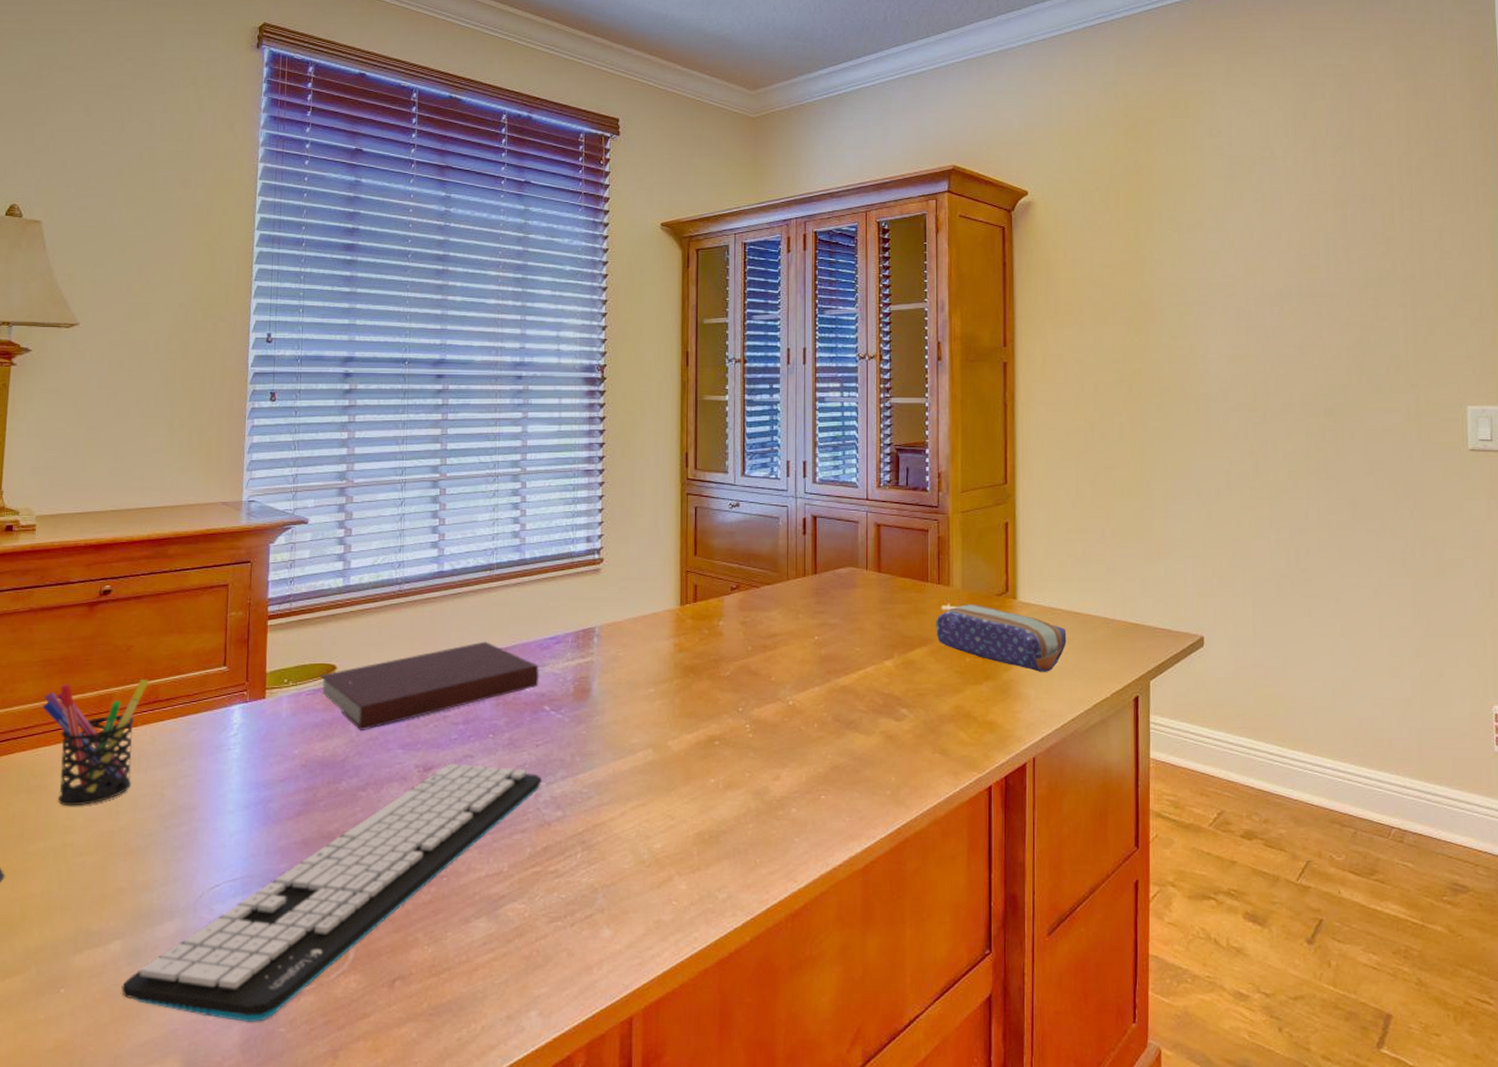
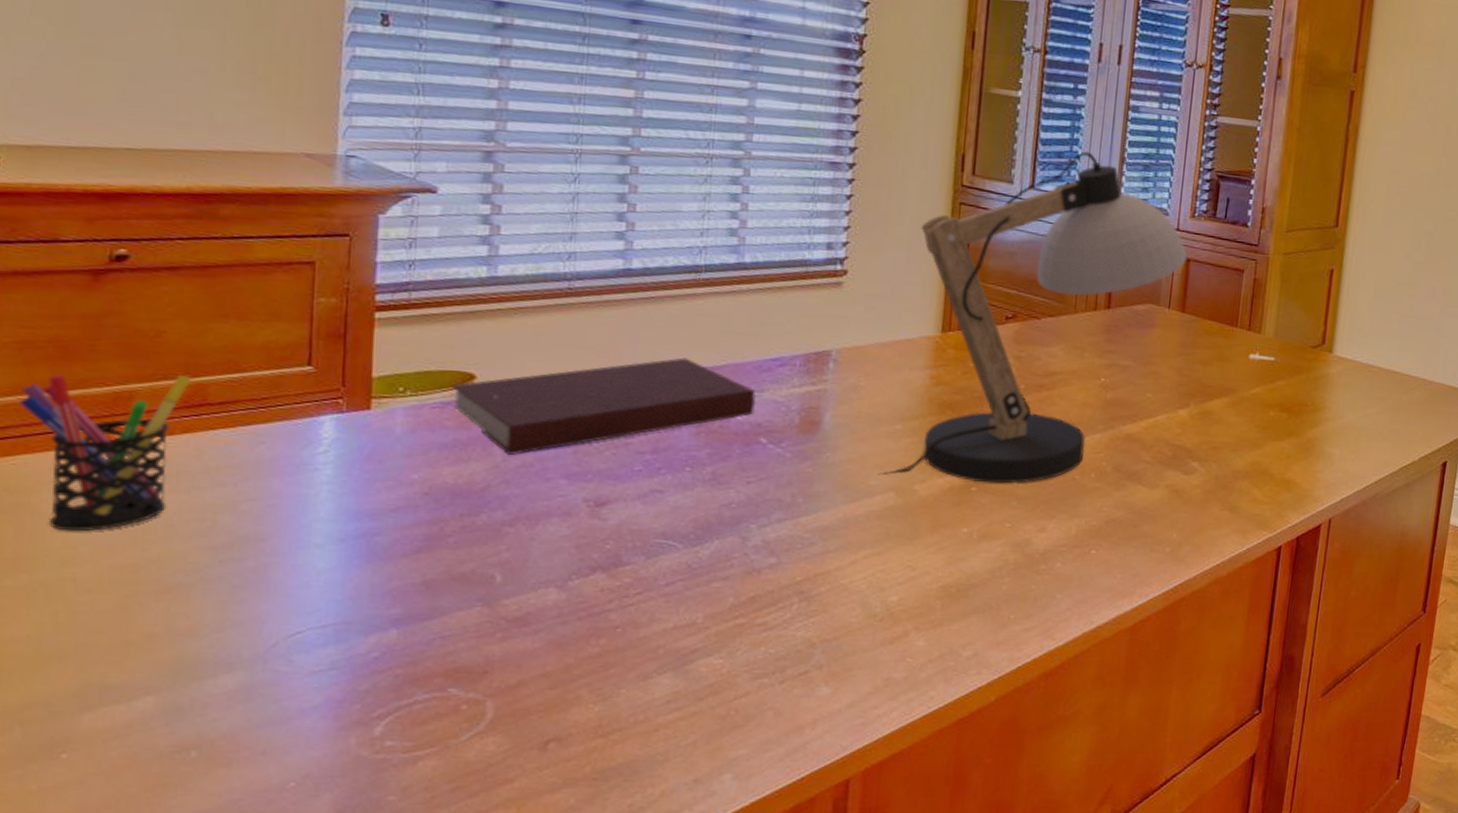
keyboard: present [122,763,543,1022] -> none [156,498,753,790]
desk lamp: none [639,440,877,737] -> present [879,151,1187,484]
pencil case: present [936,603,1067,672] -> none [1239,354,1382,432]

